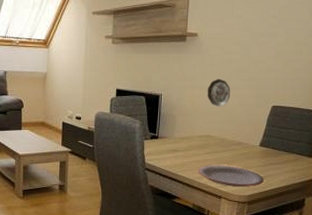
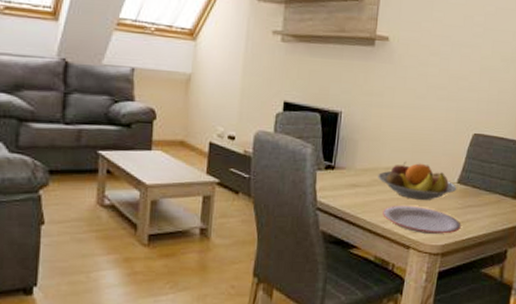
fruit bowl: none [193,130,260,160] -> present [377,161,457,200]
decorative plate: present [207,78,231,106] -> none [397,95,426,131]

